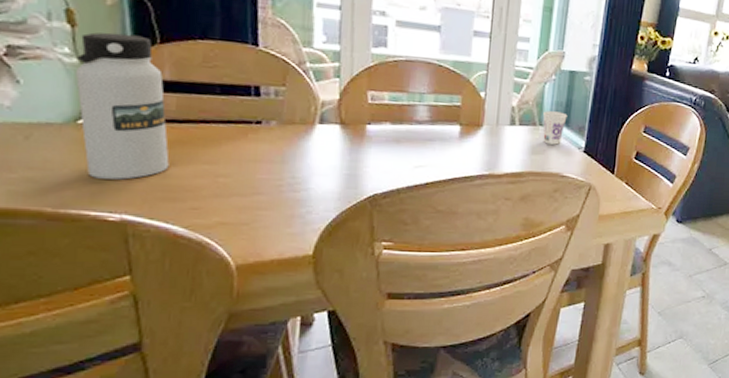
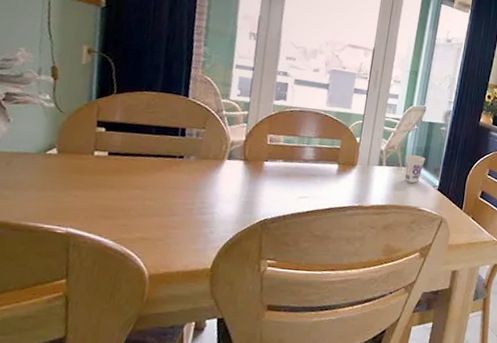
water bottle: present [76,32,170,180] -> none [47,84,115,200]

